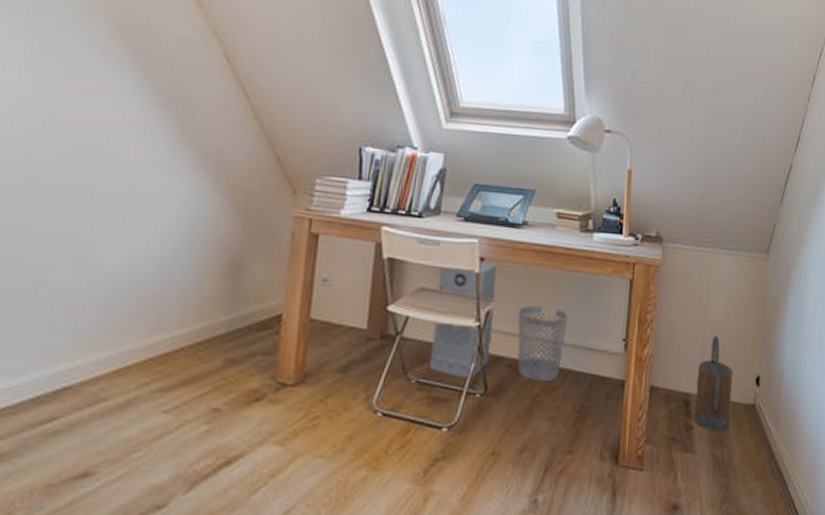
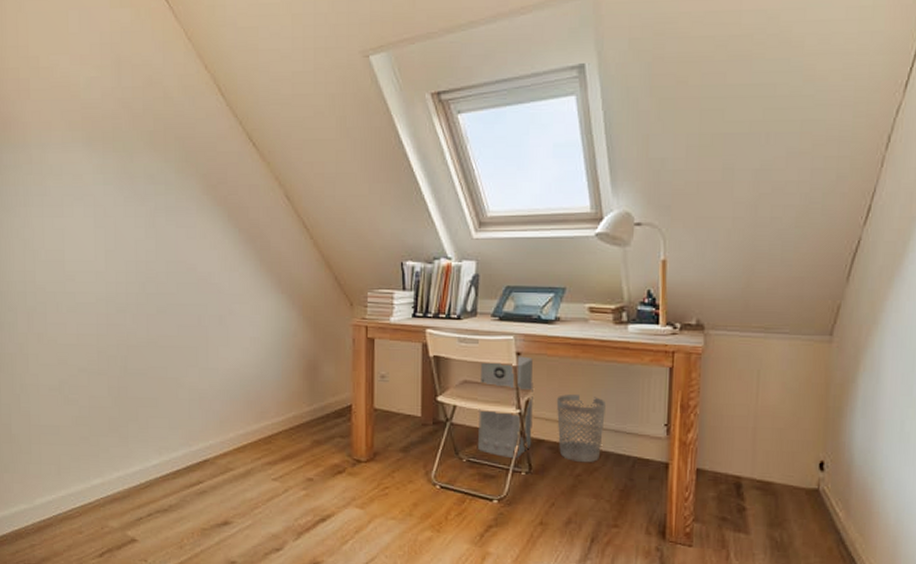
watering can: present [693,335,734,432] -> none [746,420,792,515]

